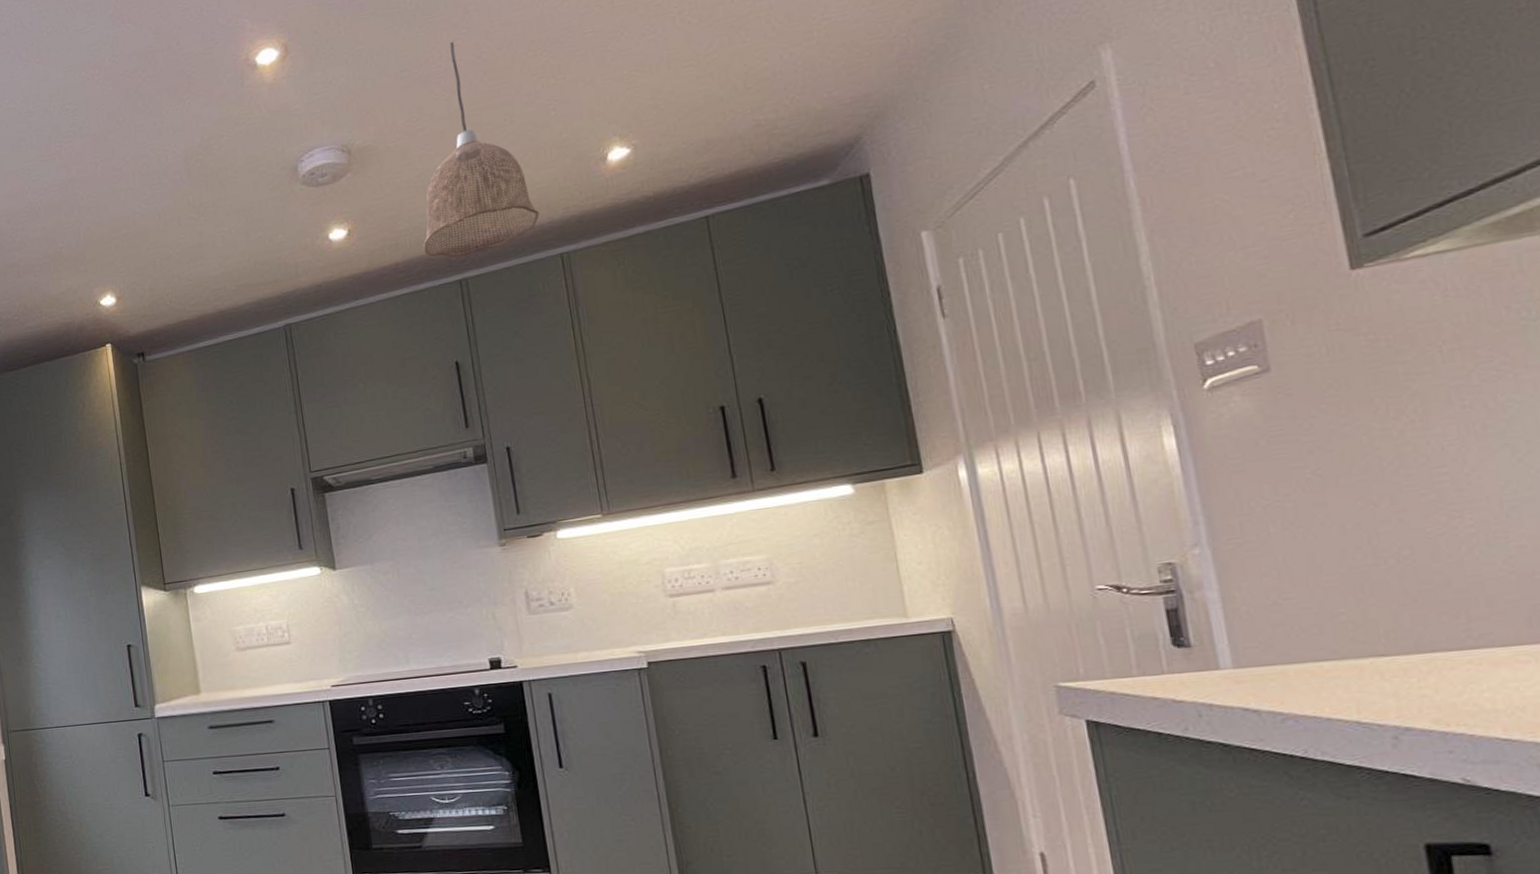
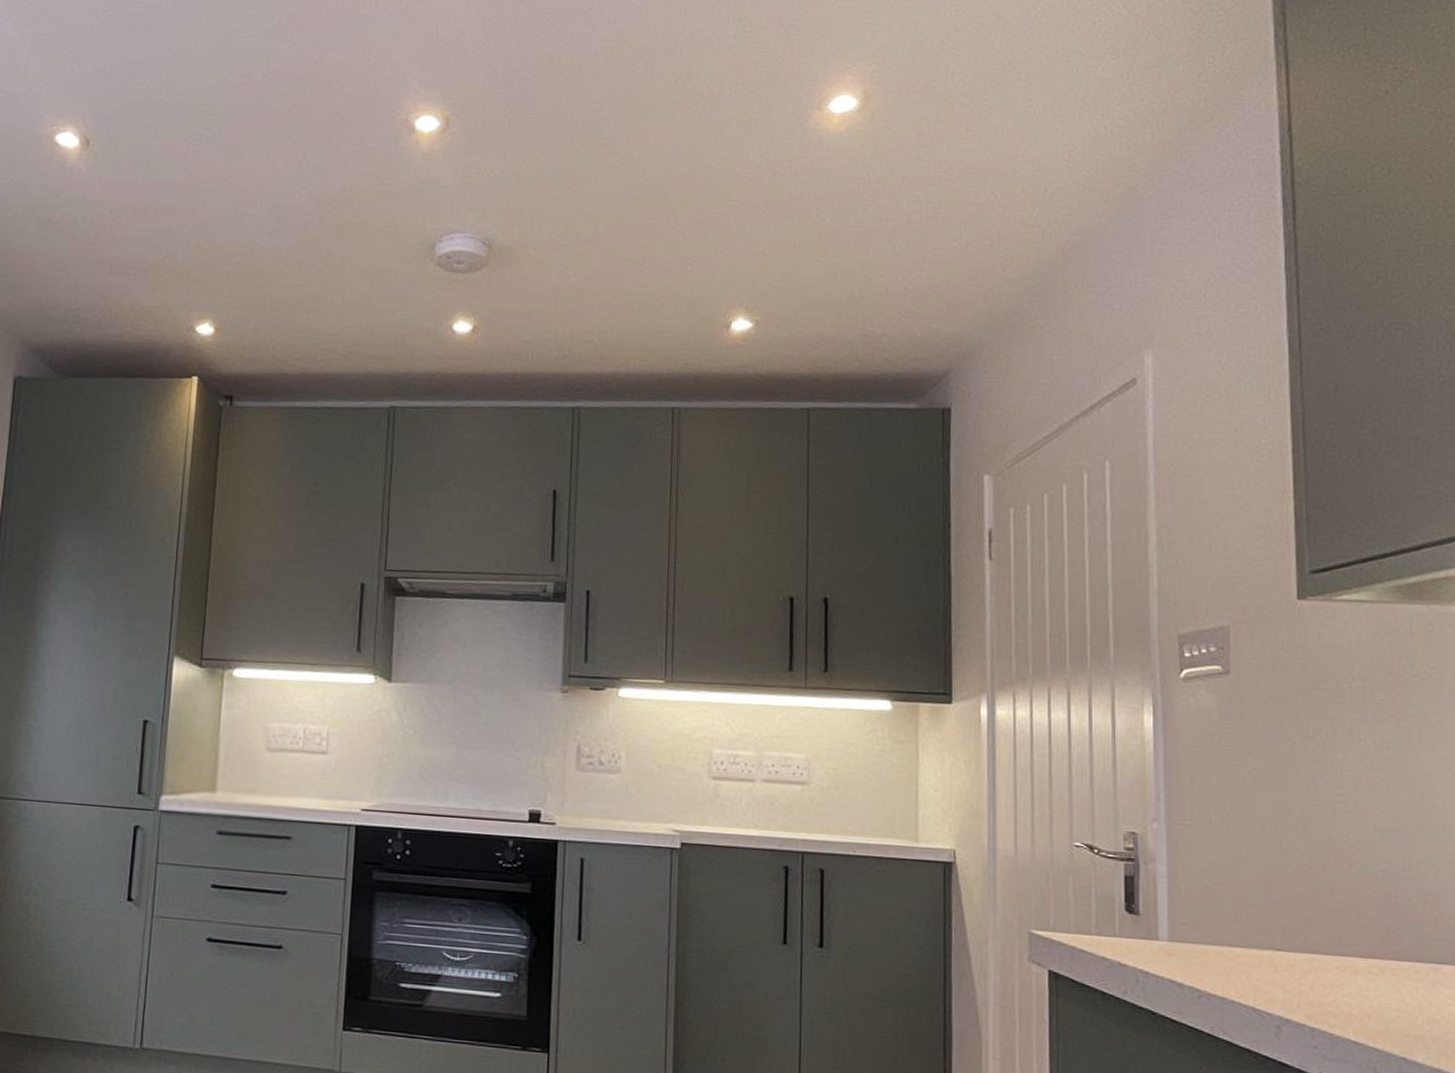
pendant lamp: present [423,41,540,258] -> none [543,168,660,385]

